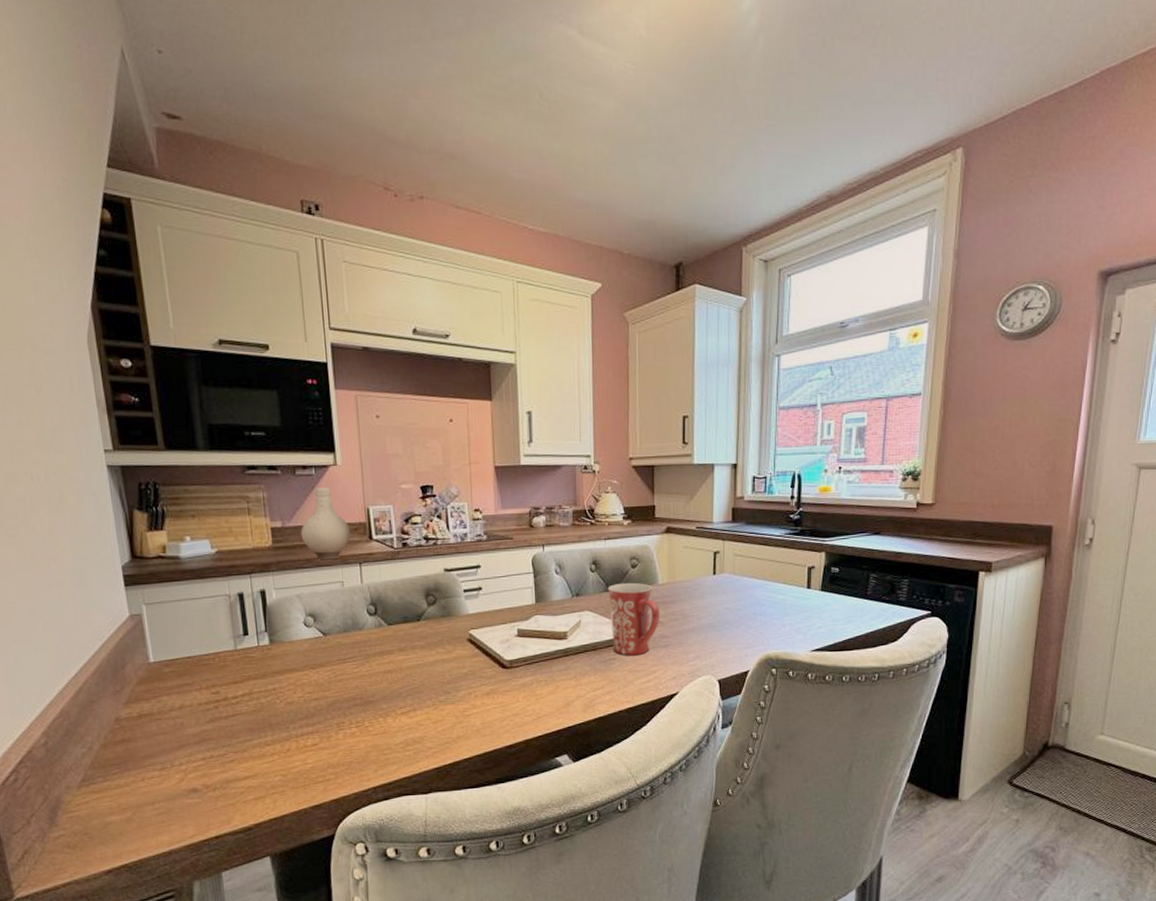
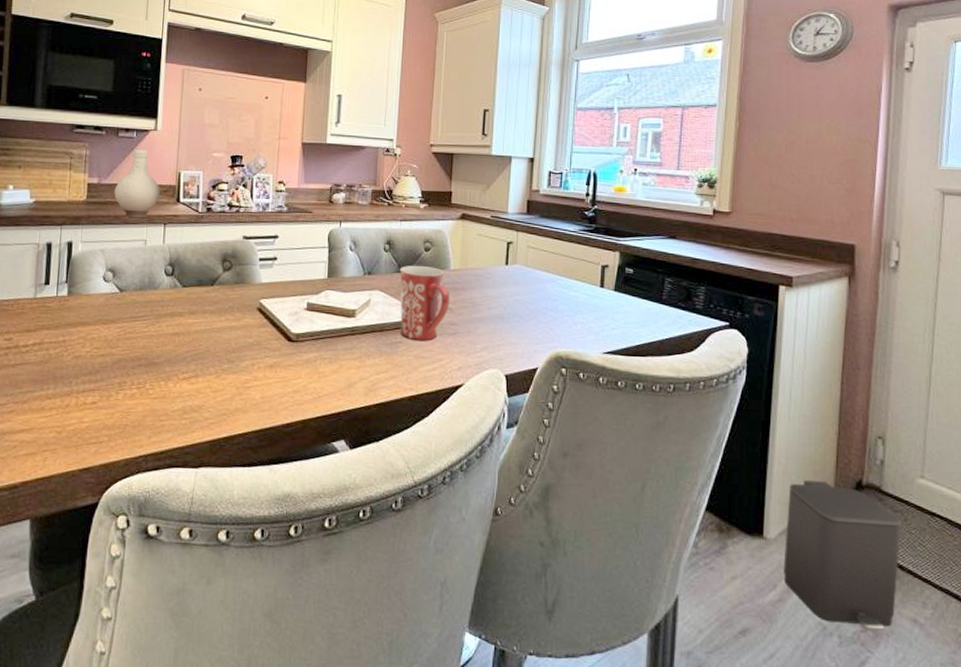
pedal bin: none [976,746,1081,866] -> present [783,480,901,631]

